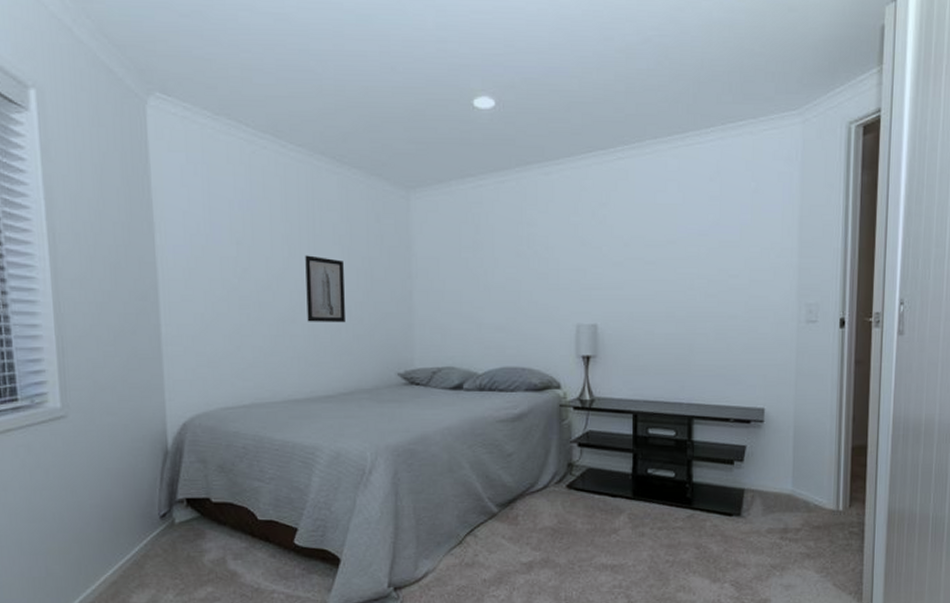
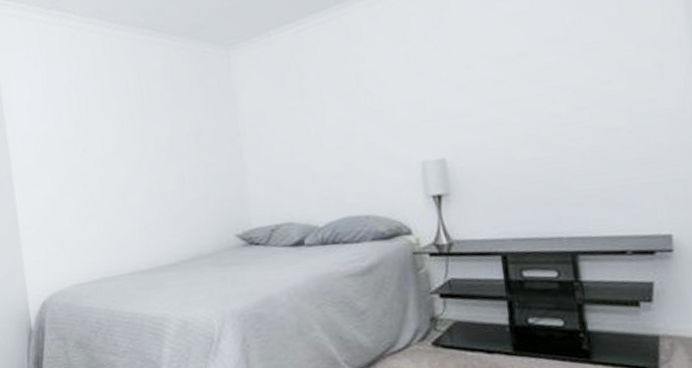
wall art: present [305,255,345,323] -> none [137,126,180,193]

